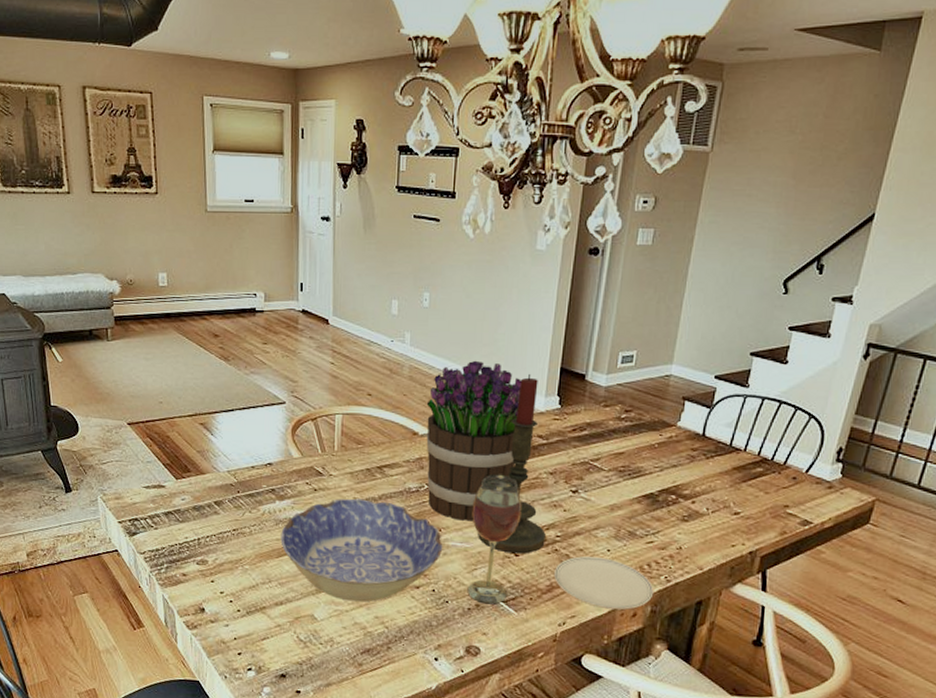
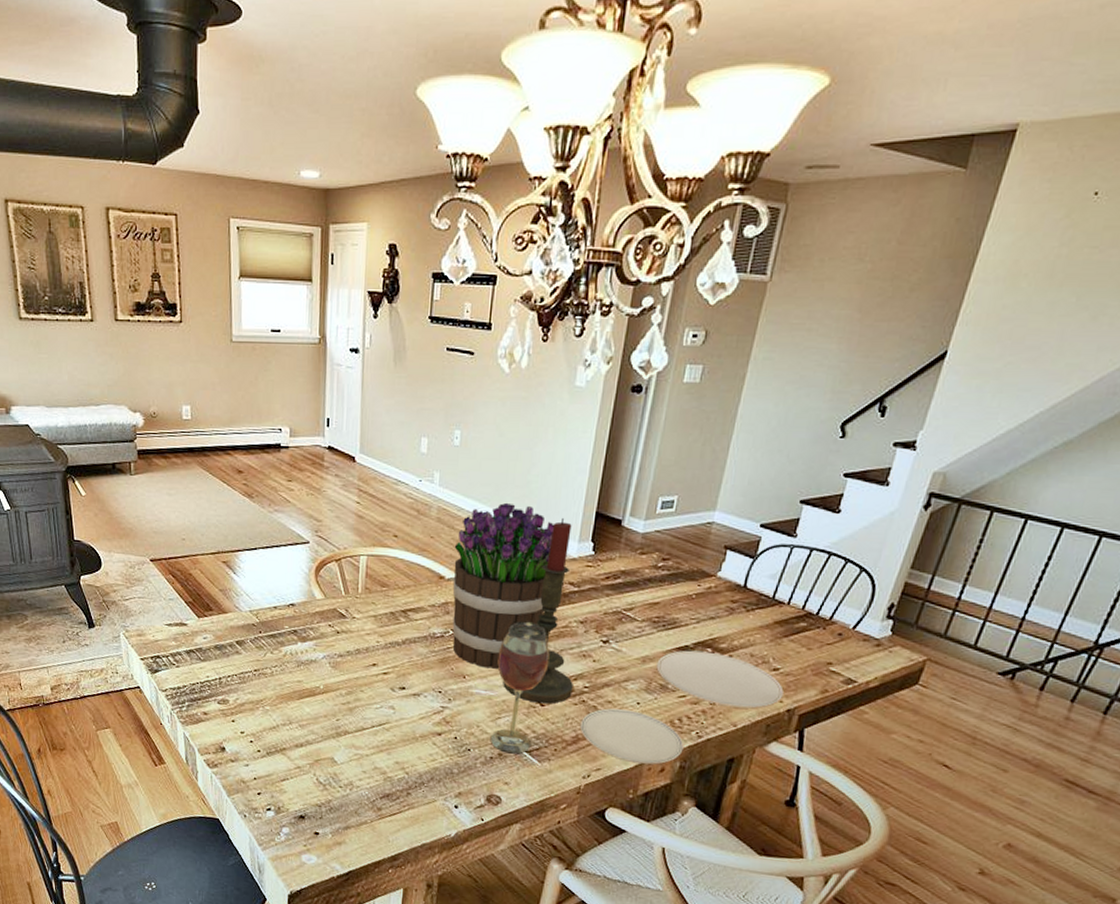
bowl: present [280,498,443,602] -> none [302,642,467,747]
plate: none [624,497,745,552] -> present [656,650,784,709]

